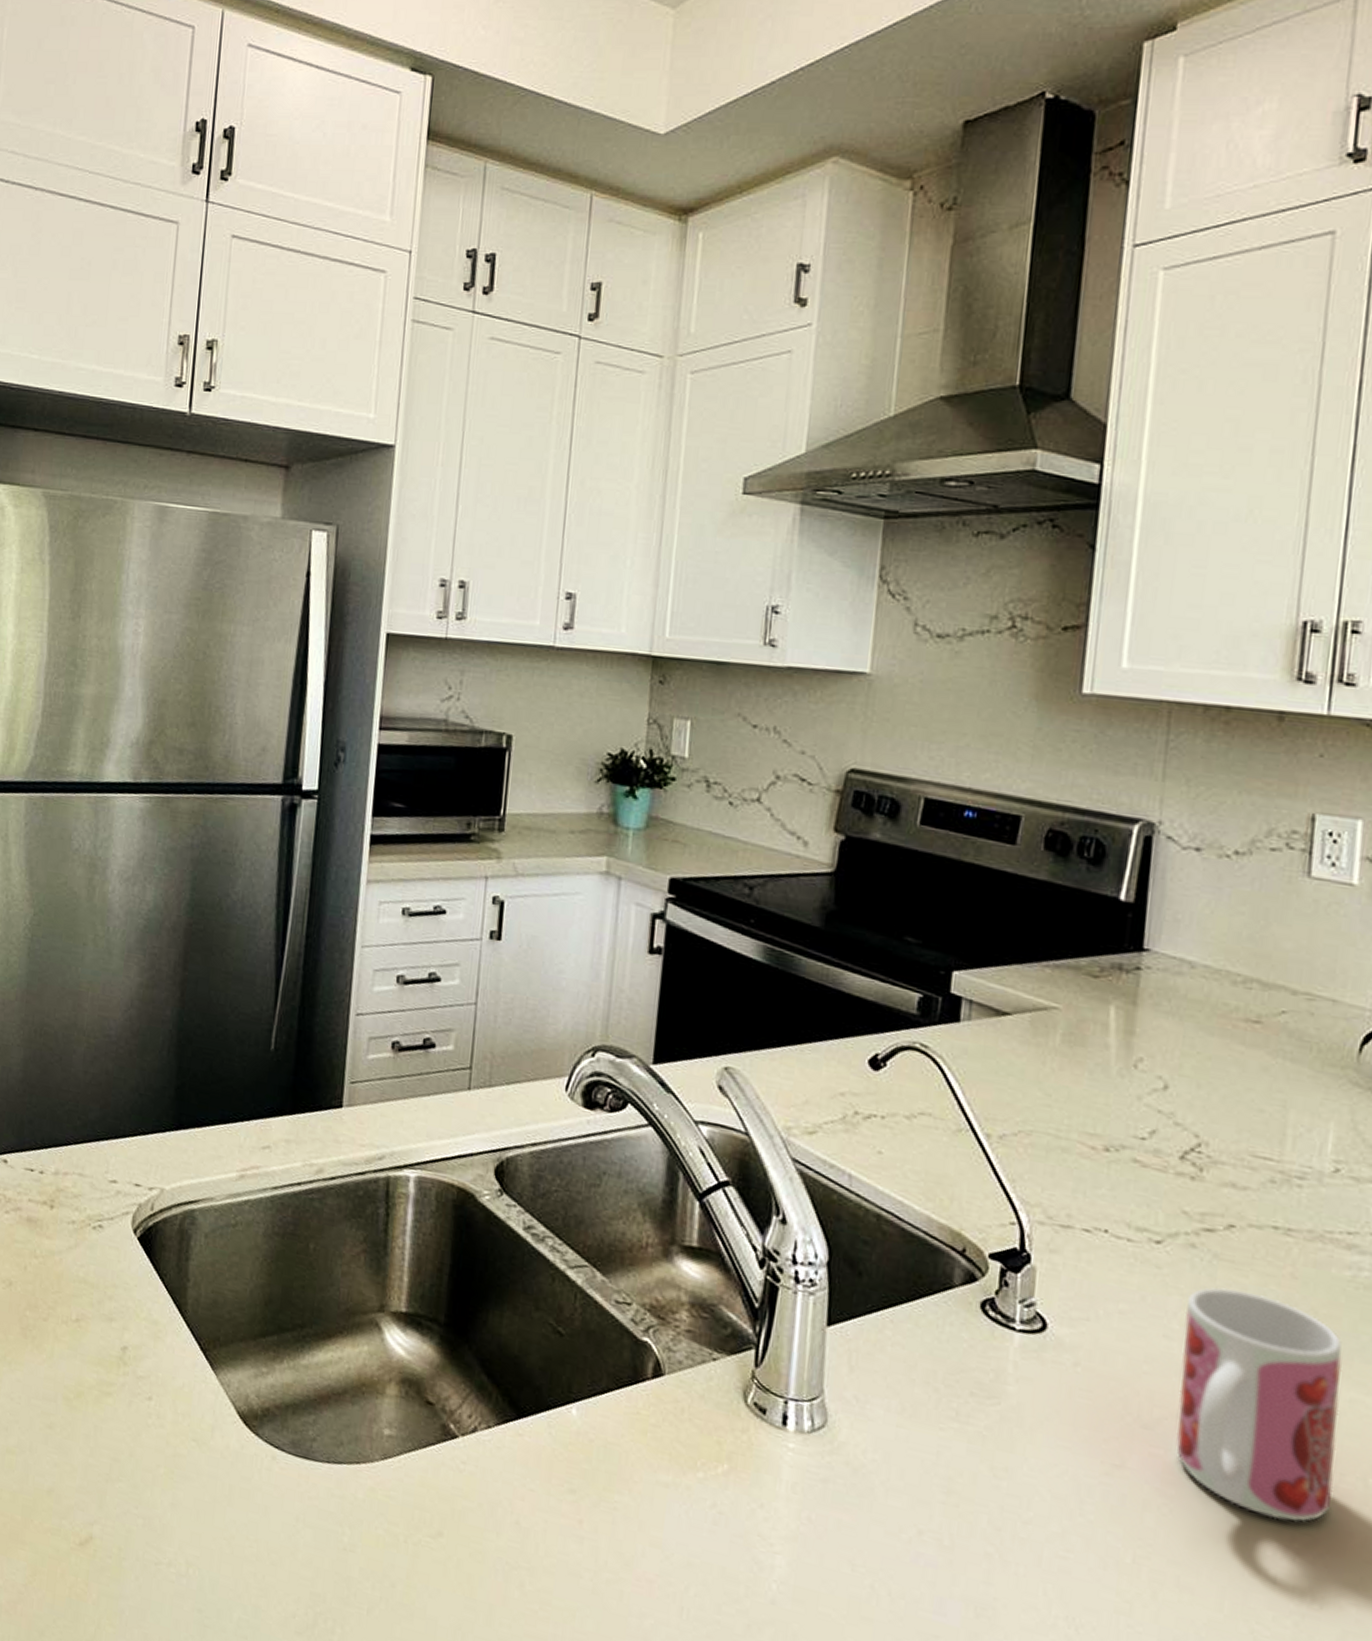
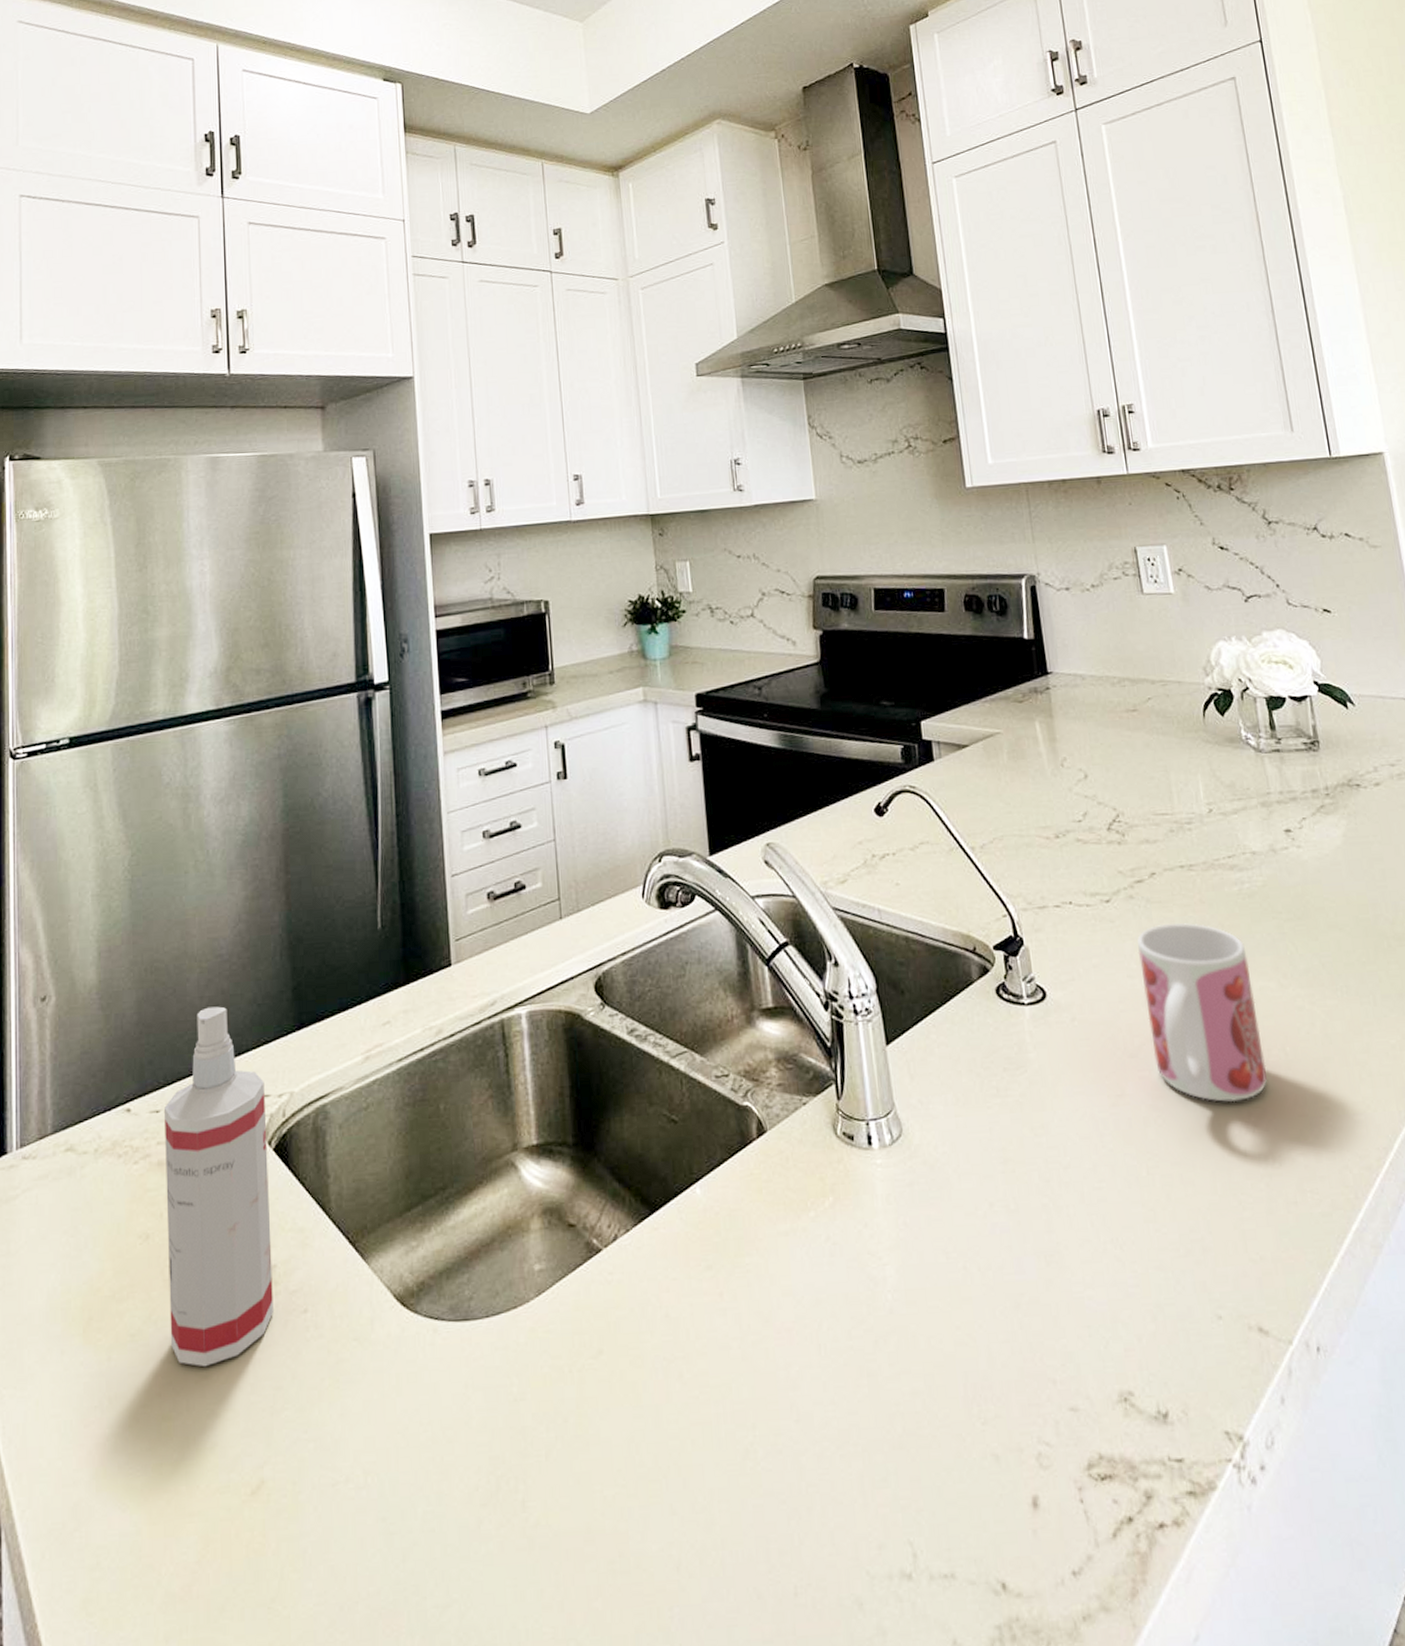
spray bottle: none [21,1083,137,1419] -> present [165,1006,273,1367]

